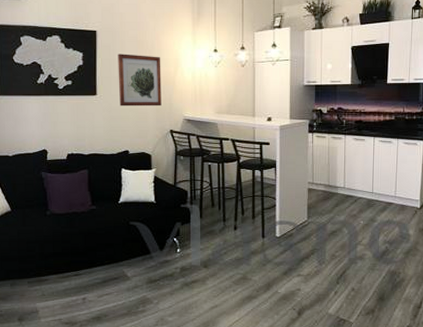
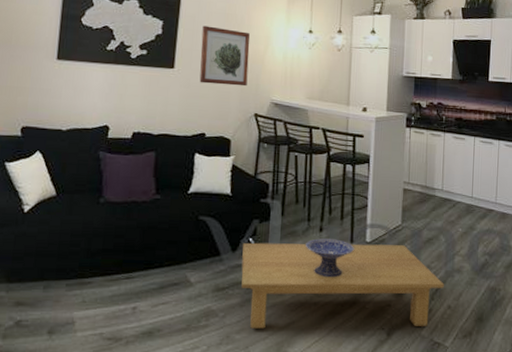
coffee table: none [169,237,348,312] -> present [241,242,444,329]
decorative bowl: none [223,236,266,268] -> present [305,238,354,278]

